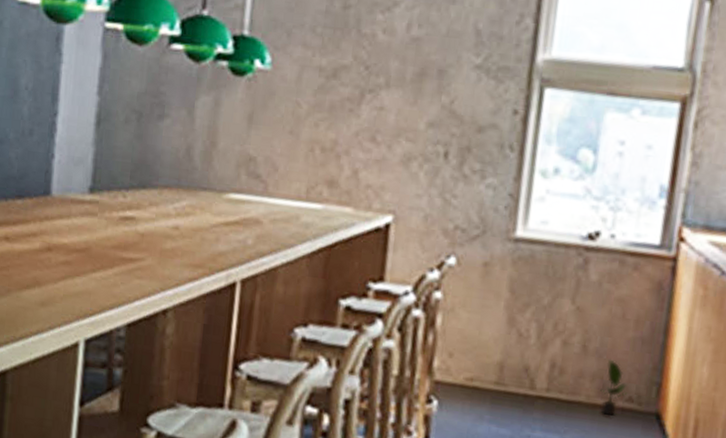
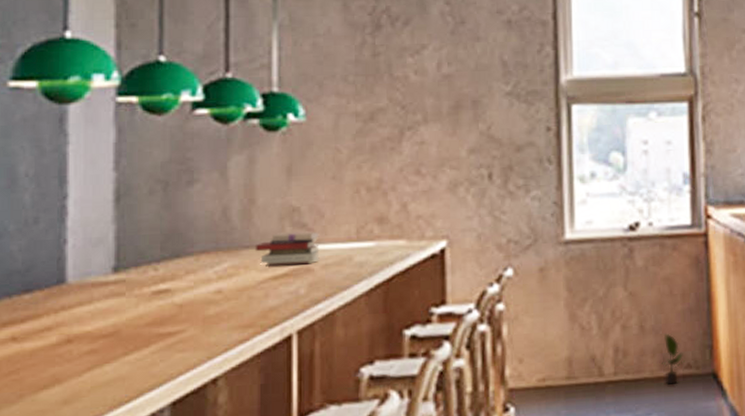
books: none [211,179,272,216] -> present [255,231,320,266]

